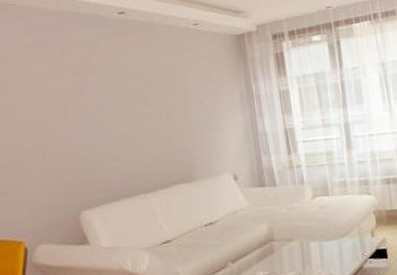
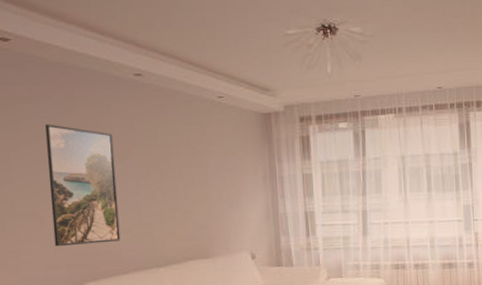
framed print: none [46,65,112,178] -> present [45,124,121,247]

